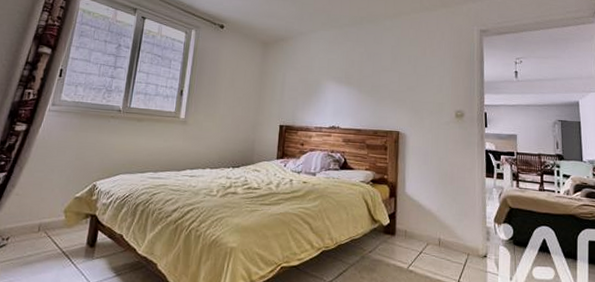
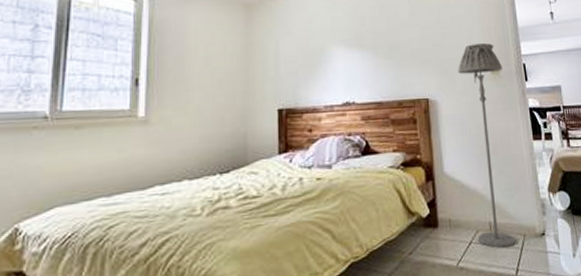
floor lamp: none [427,91,466,261] -> present [458,43,516,248]

